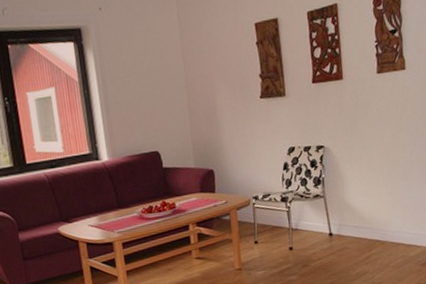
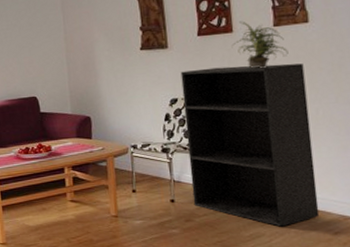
bookshelf: none [297,109,412,263] -> present [180,63,320,227]
potted plant: none [342,68,389,115] -> present [231,21,289,68]

